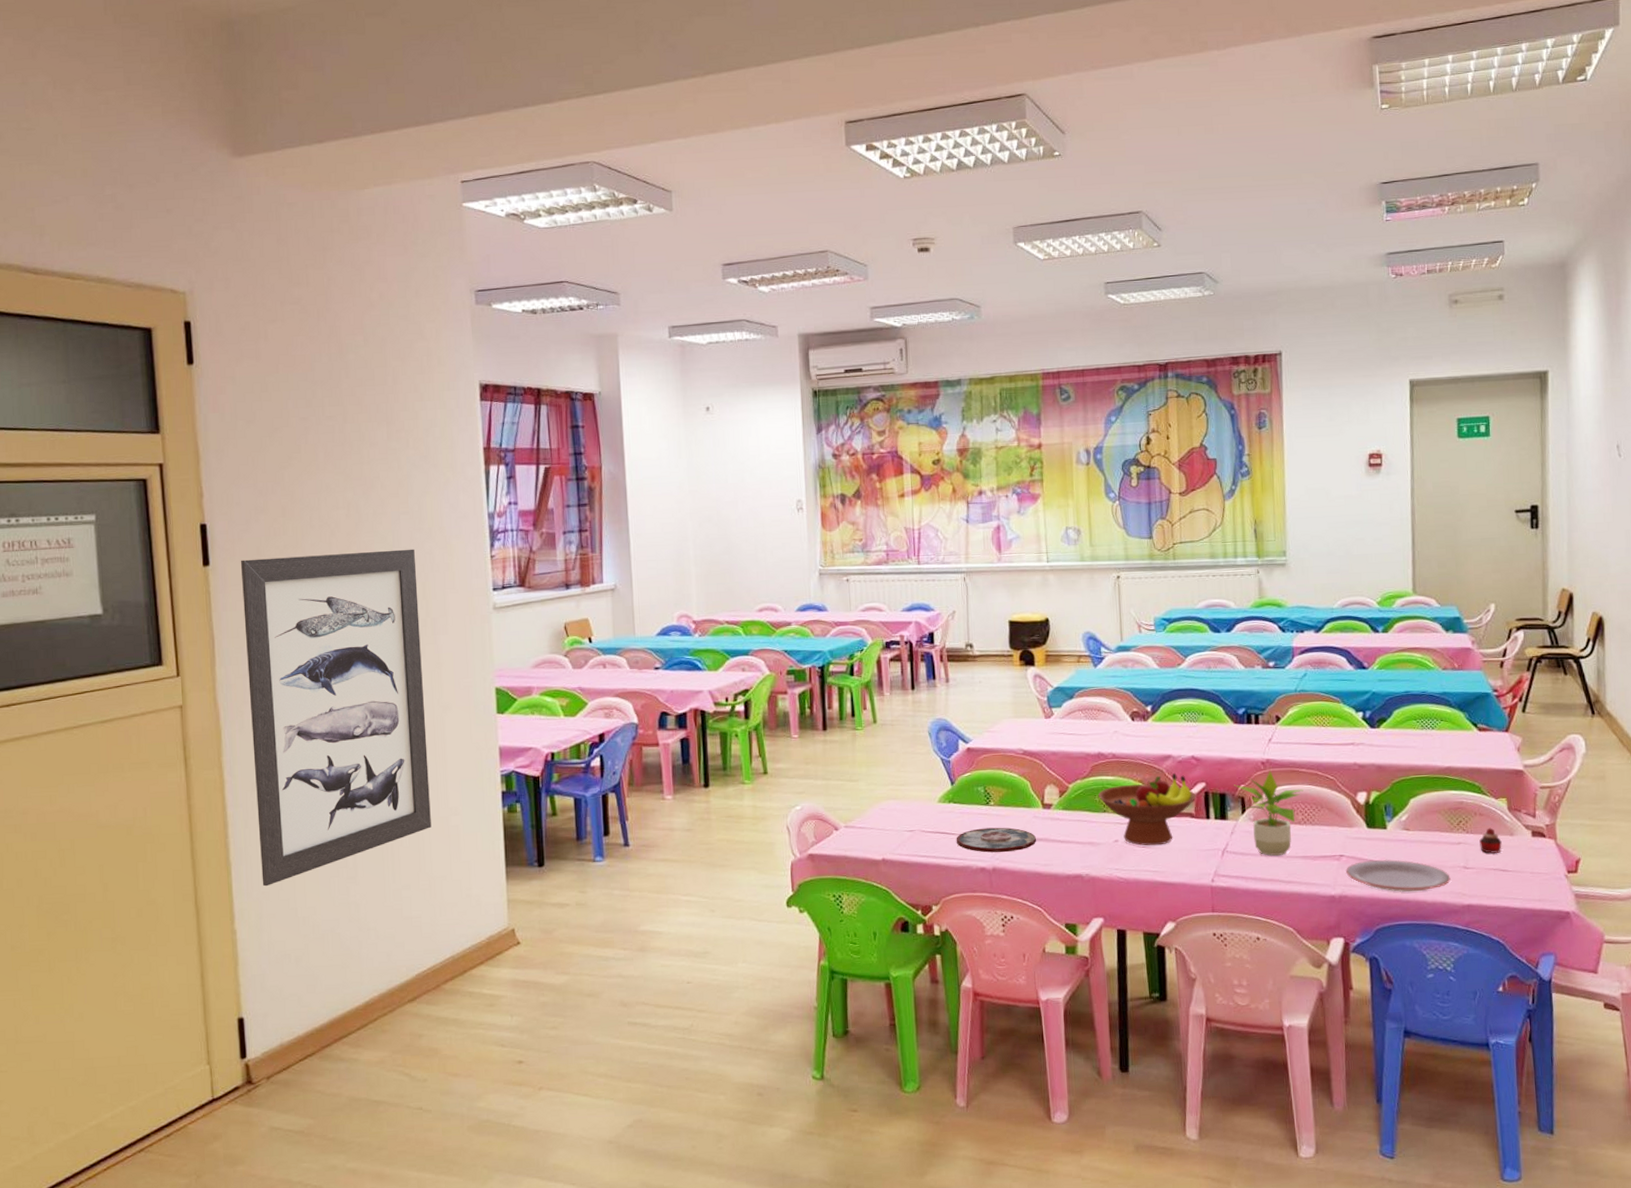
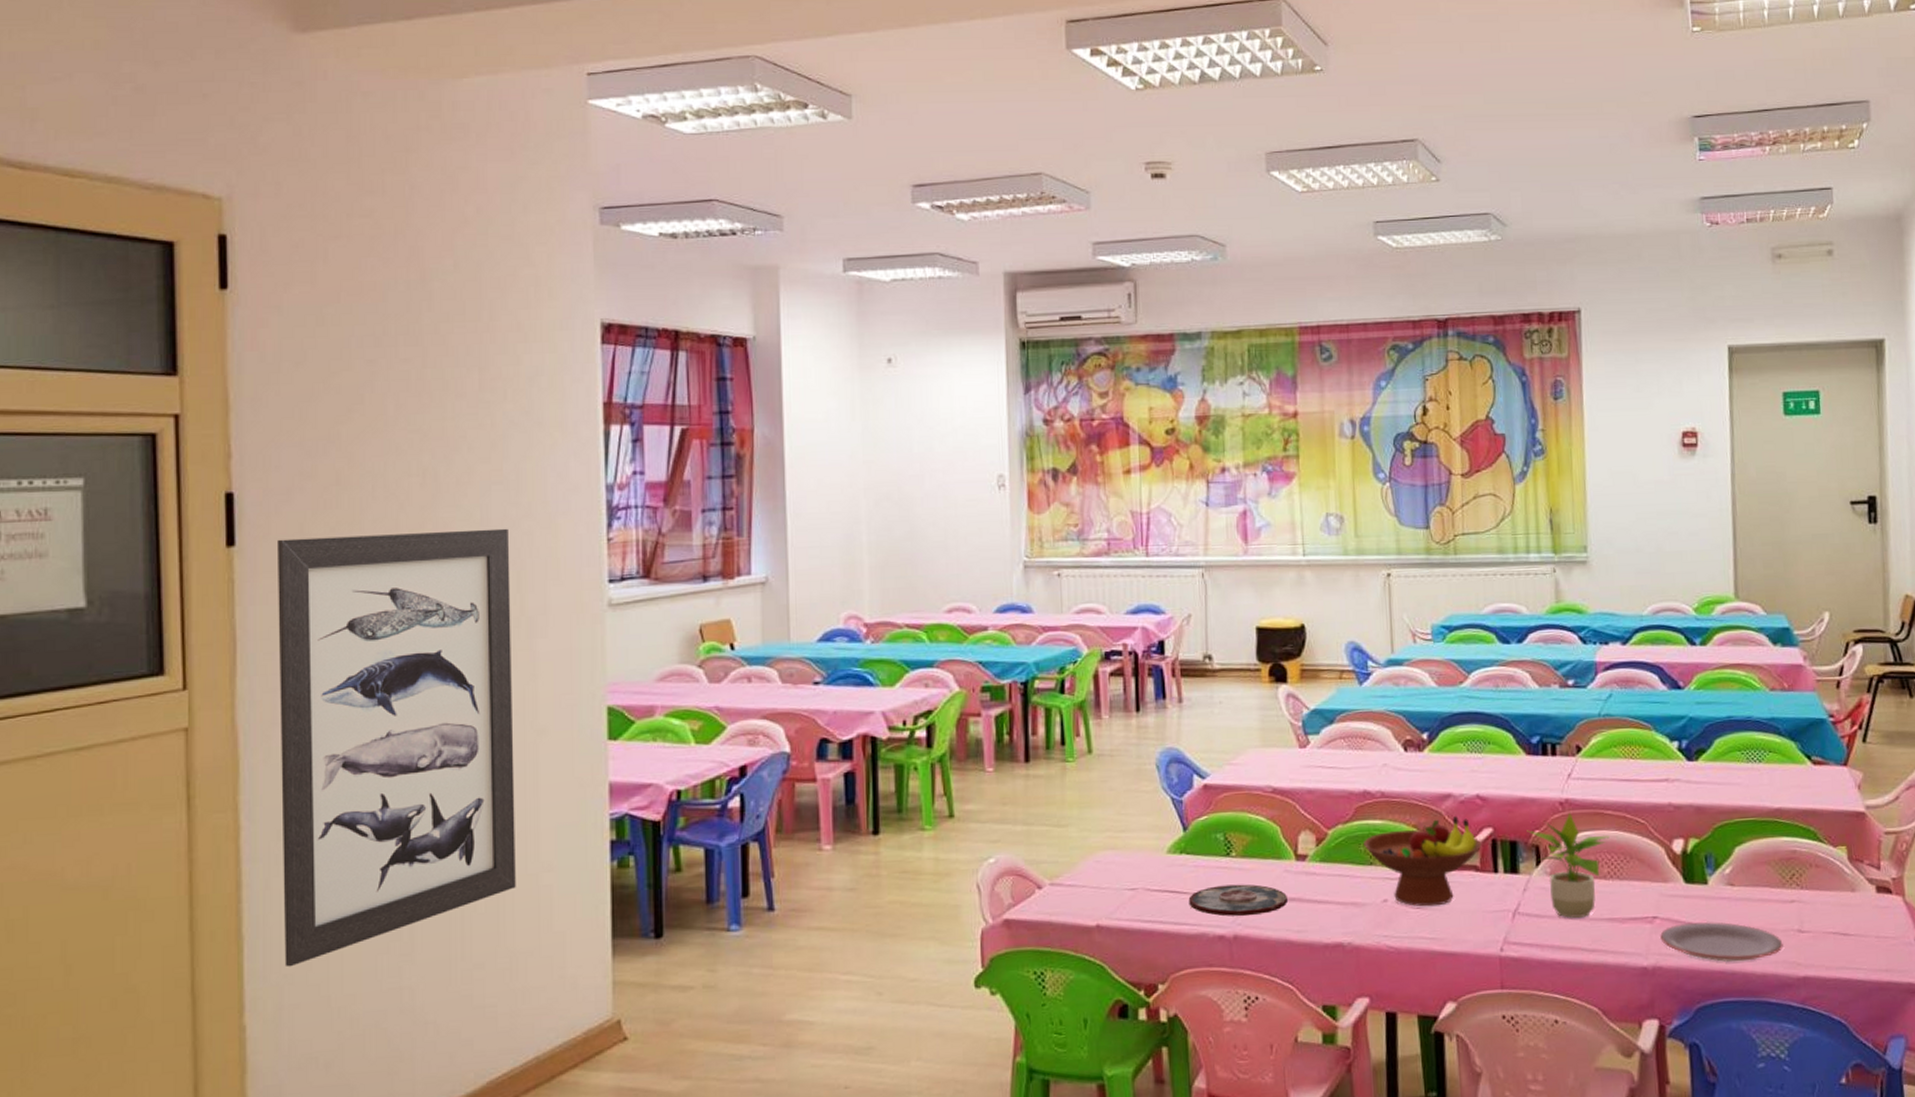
cupcake: present [1479,827,1502,854] -> none [1816,882,1842,915]

